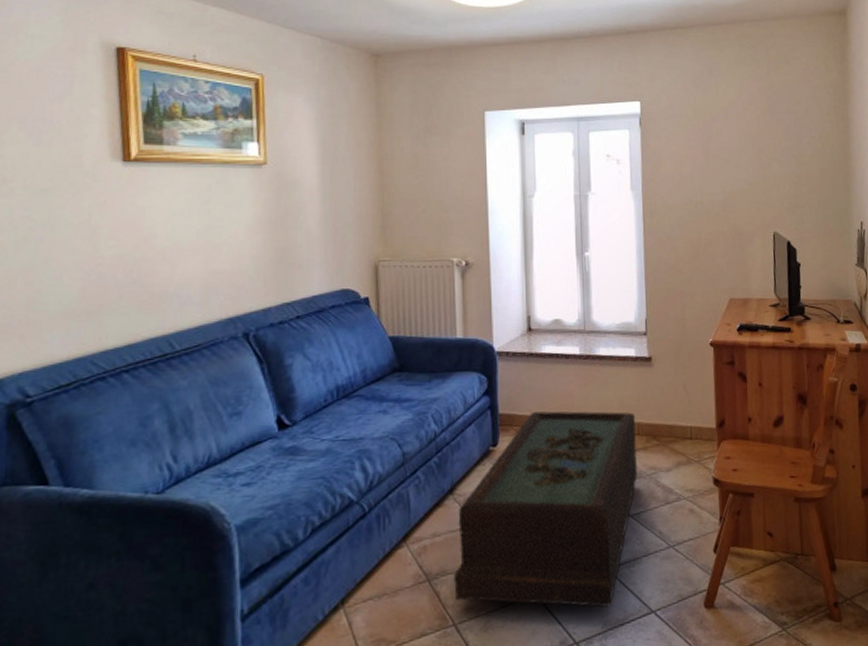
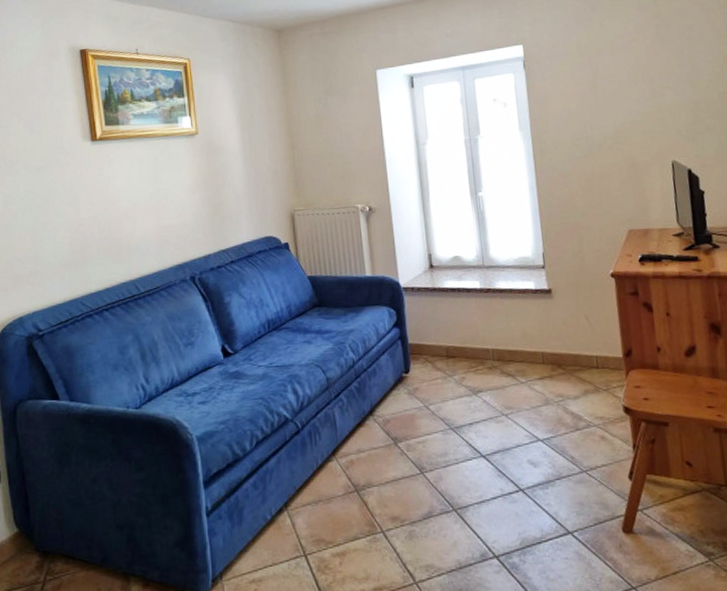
coffee table: present [454,411,637,607] -> none [378,341,545,525]

